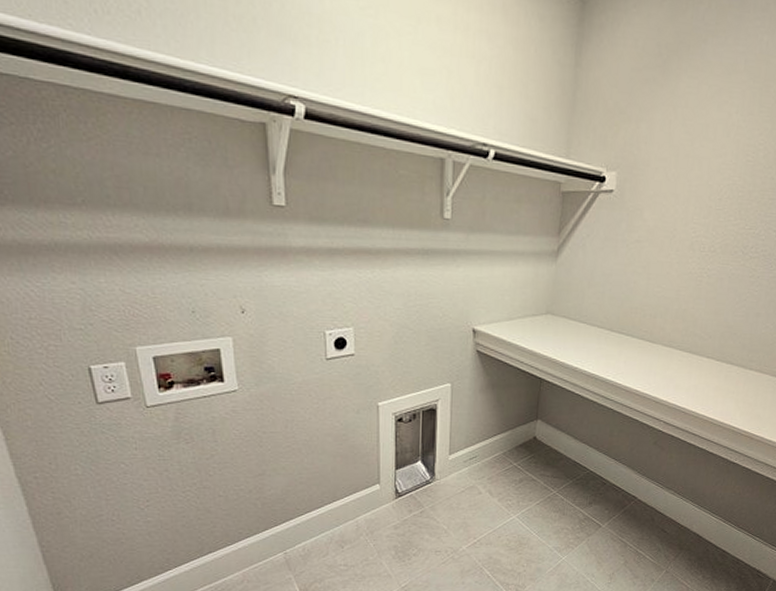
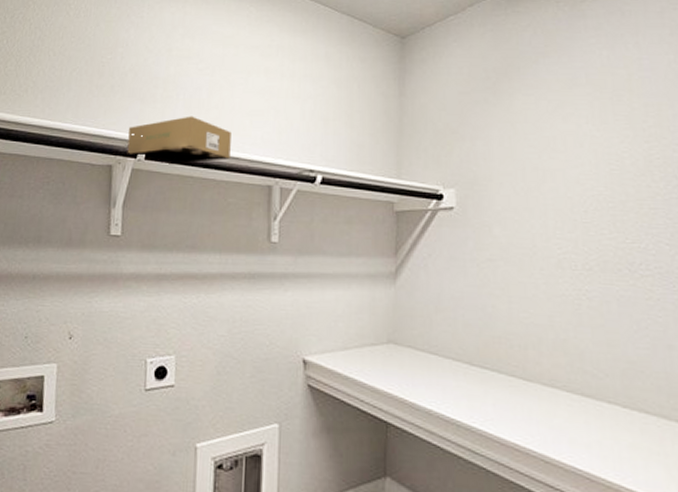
box: none [282,68,401,128] -> present [127,116,231,165]

